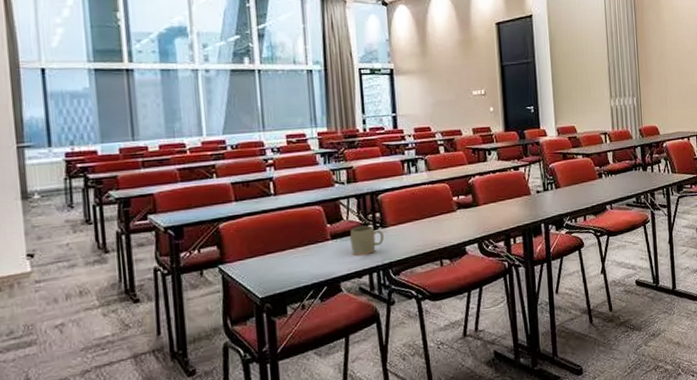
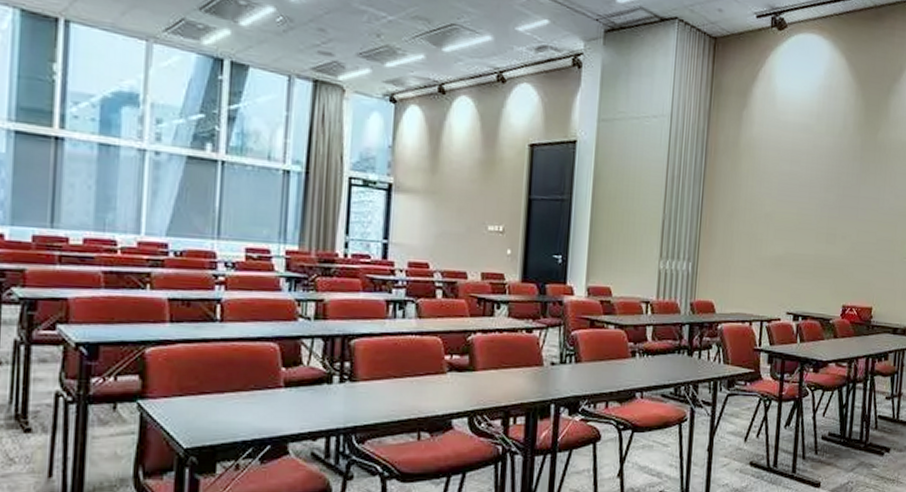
mug: present [349,225,384,256] -> none [307,376,351,412]

